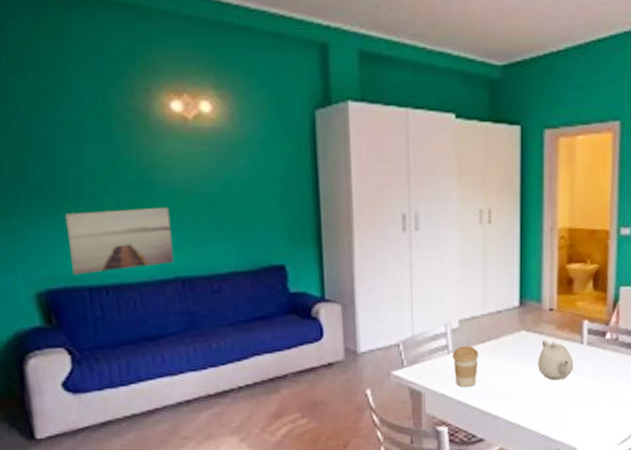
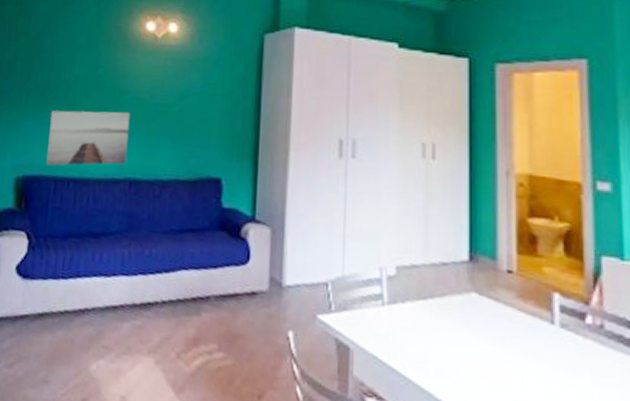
coffee cup: present [453,345,478,388] -> none [388,298,419,354]
teapot: present [538,340,574,380] -> none [494,309,542,369]

